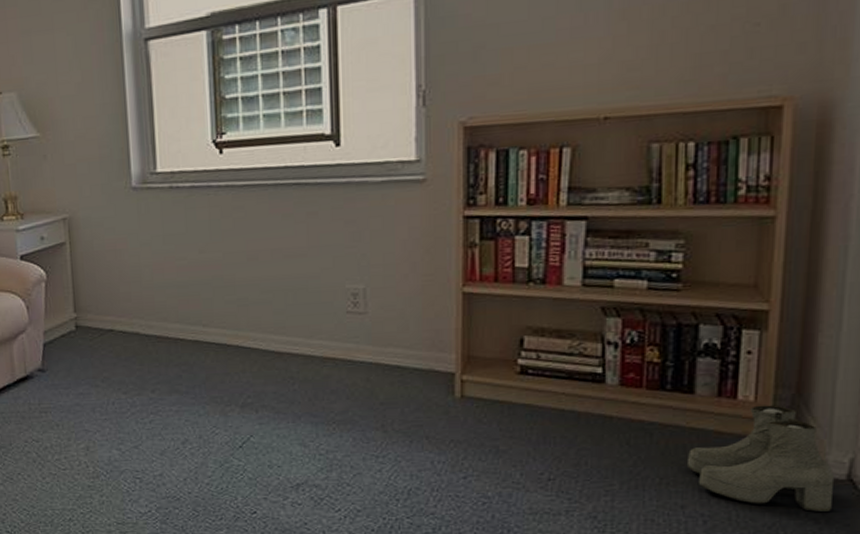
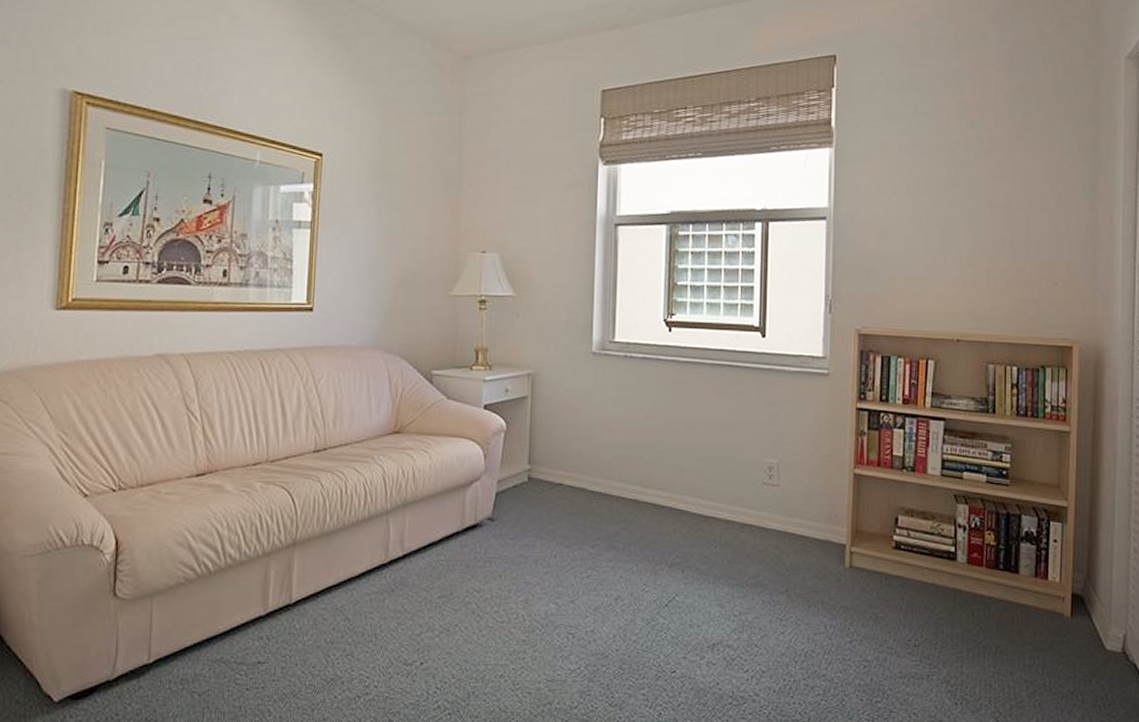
boots: present [686,405,835,512] -> none [1014,586,1114,680]

